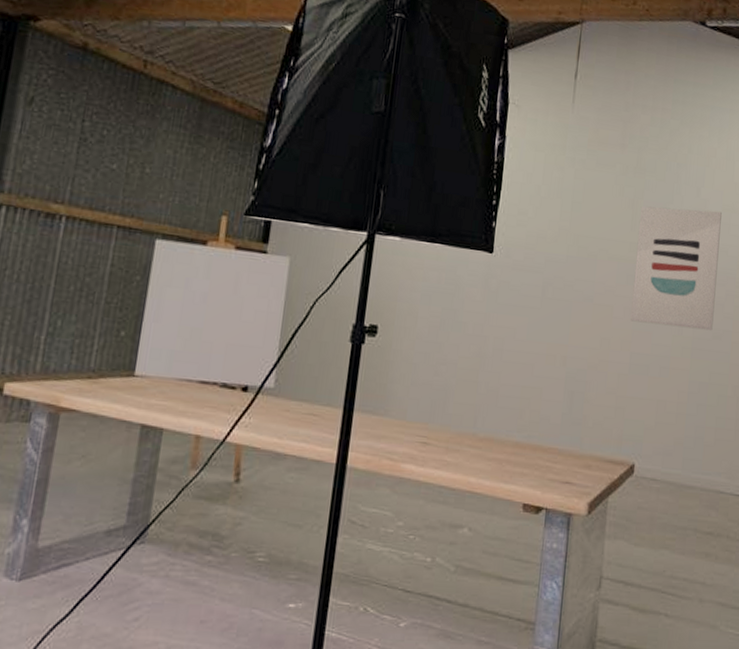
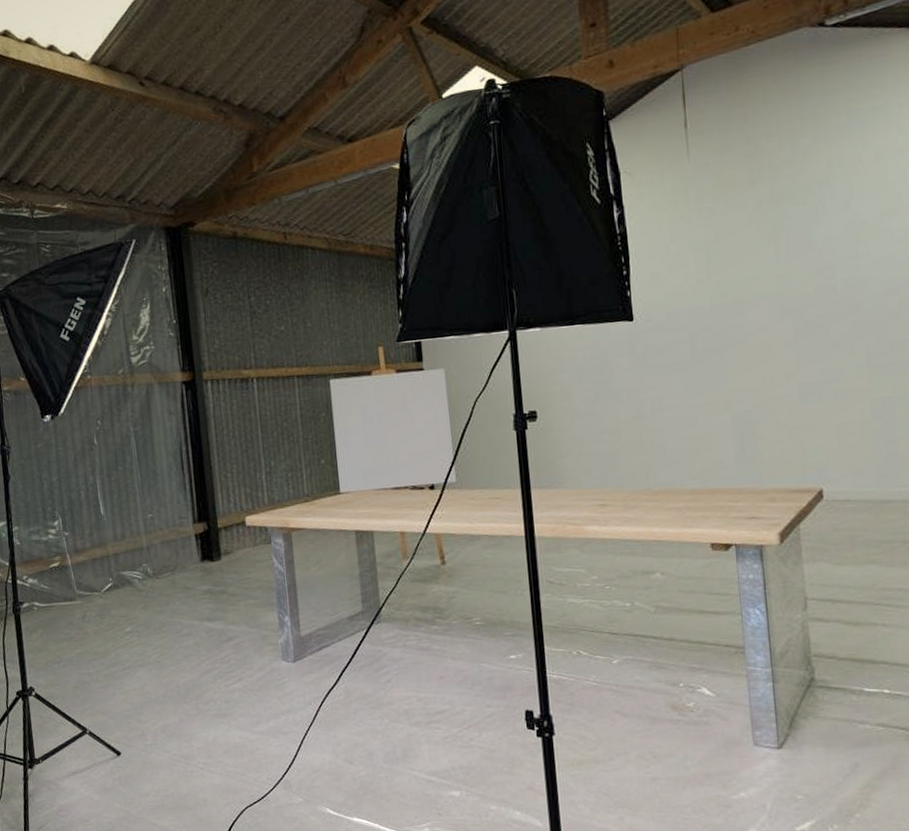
wall art: present [630,206,722,331] -> none [783,218,889,353]

